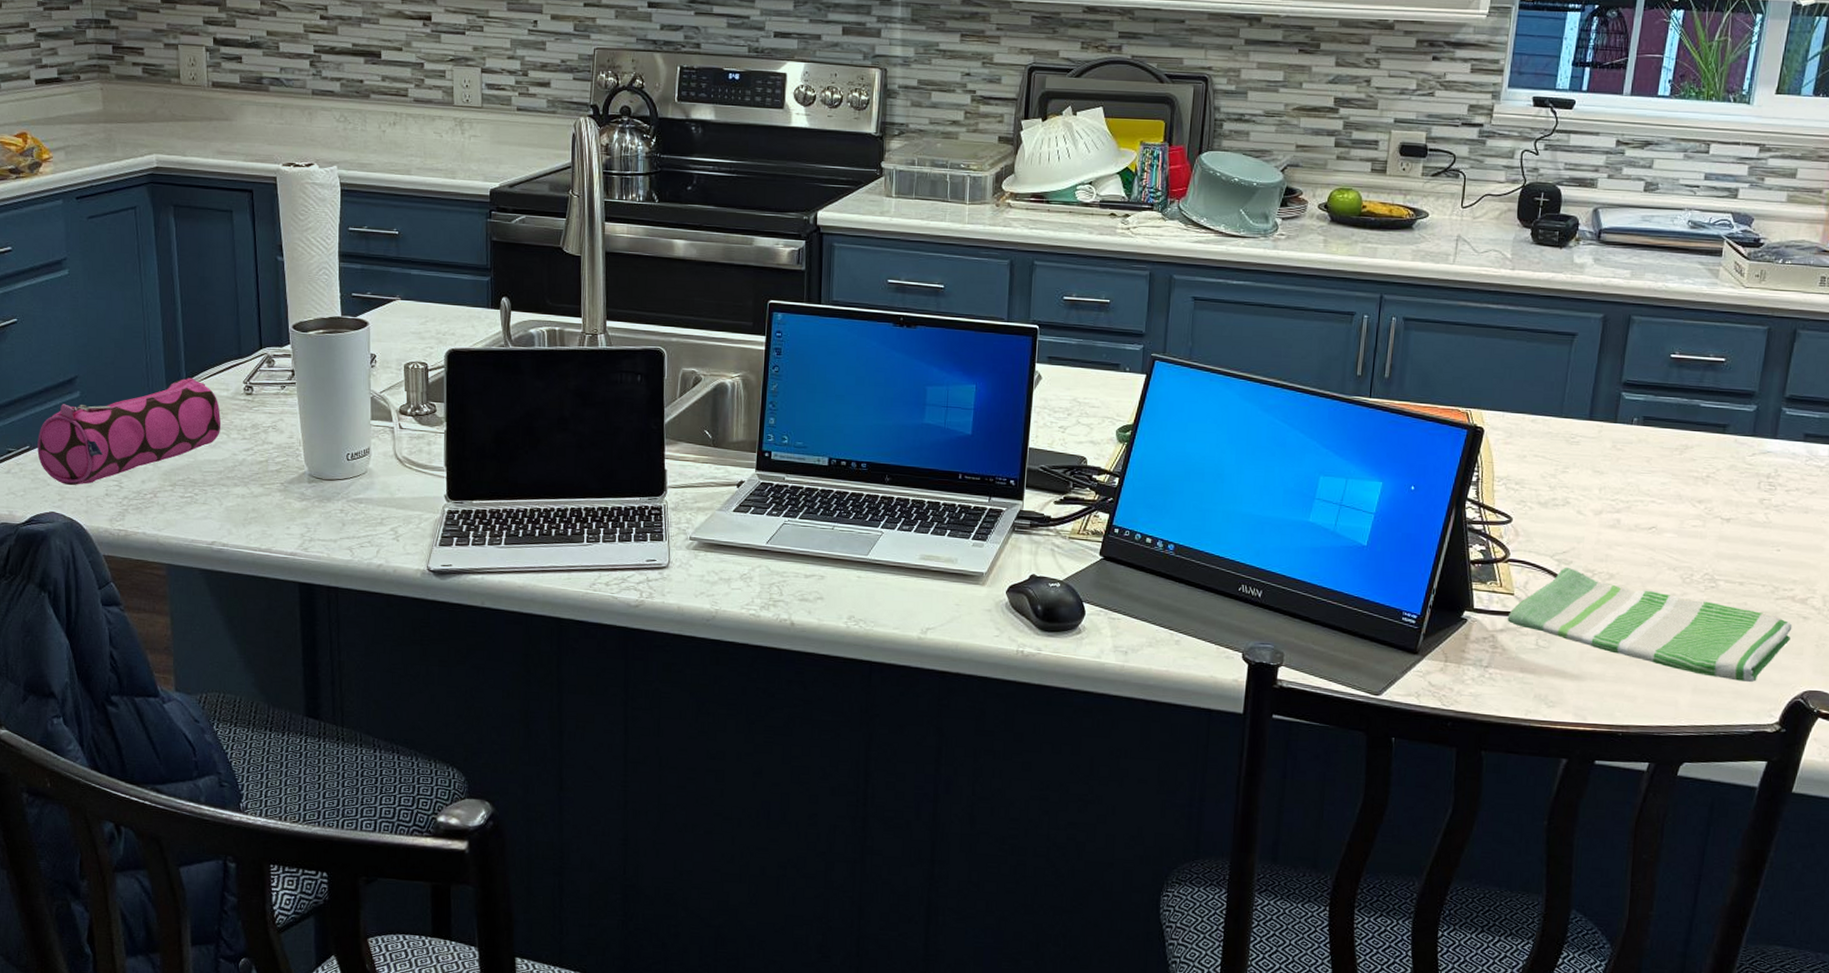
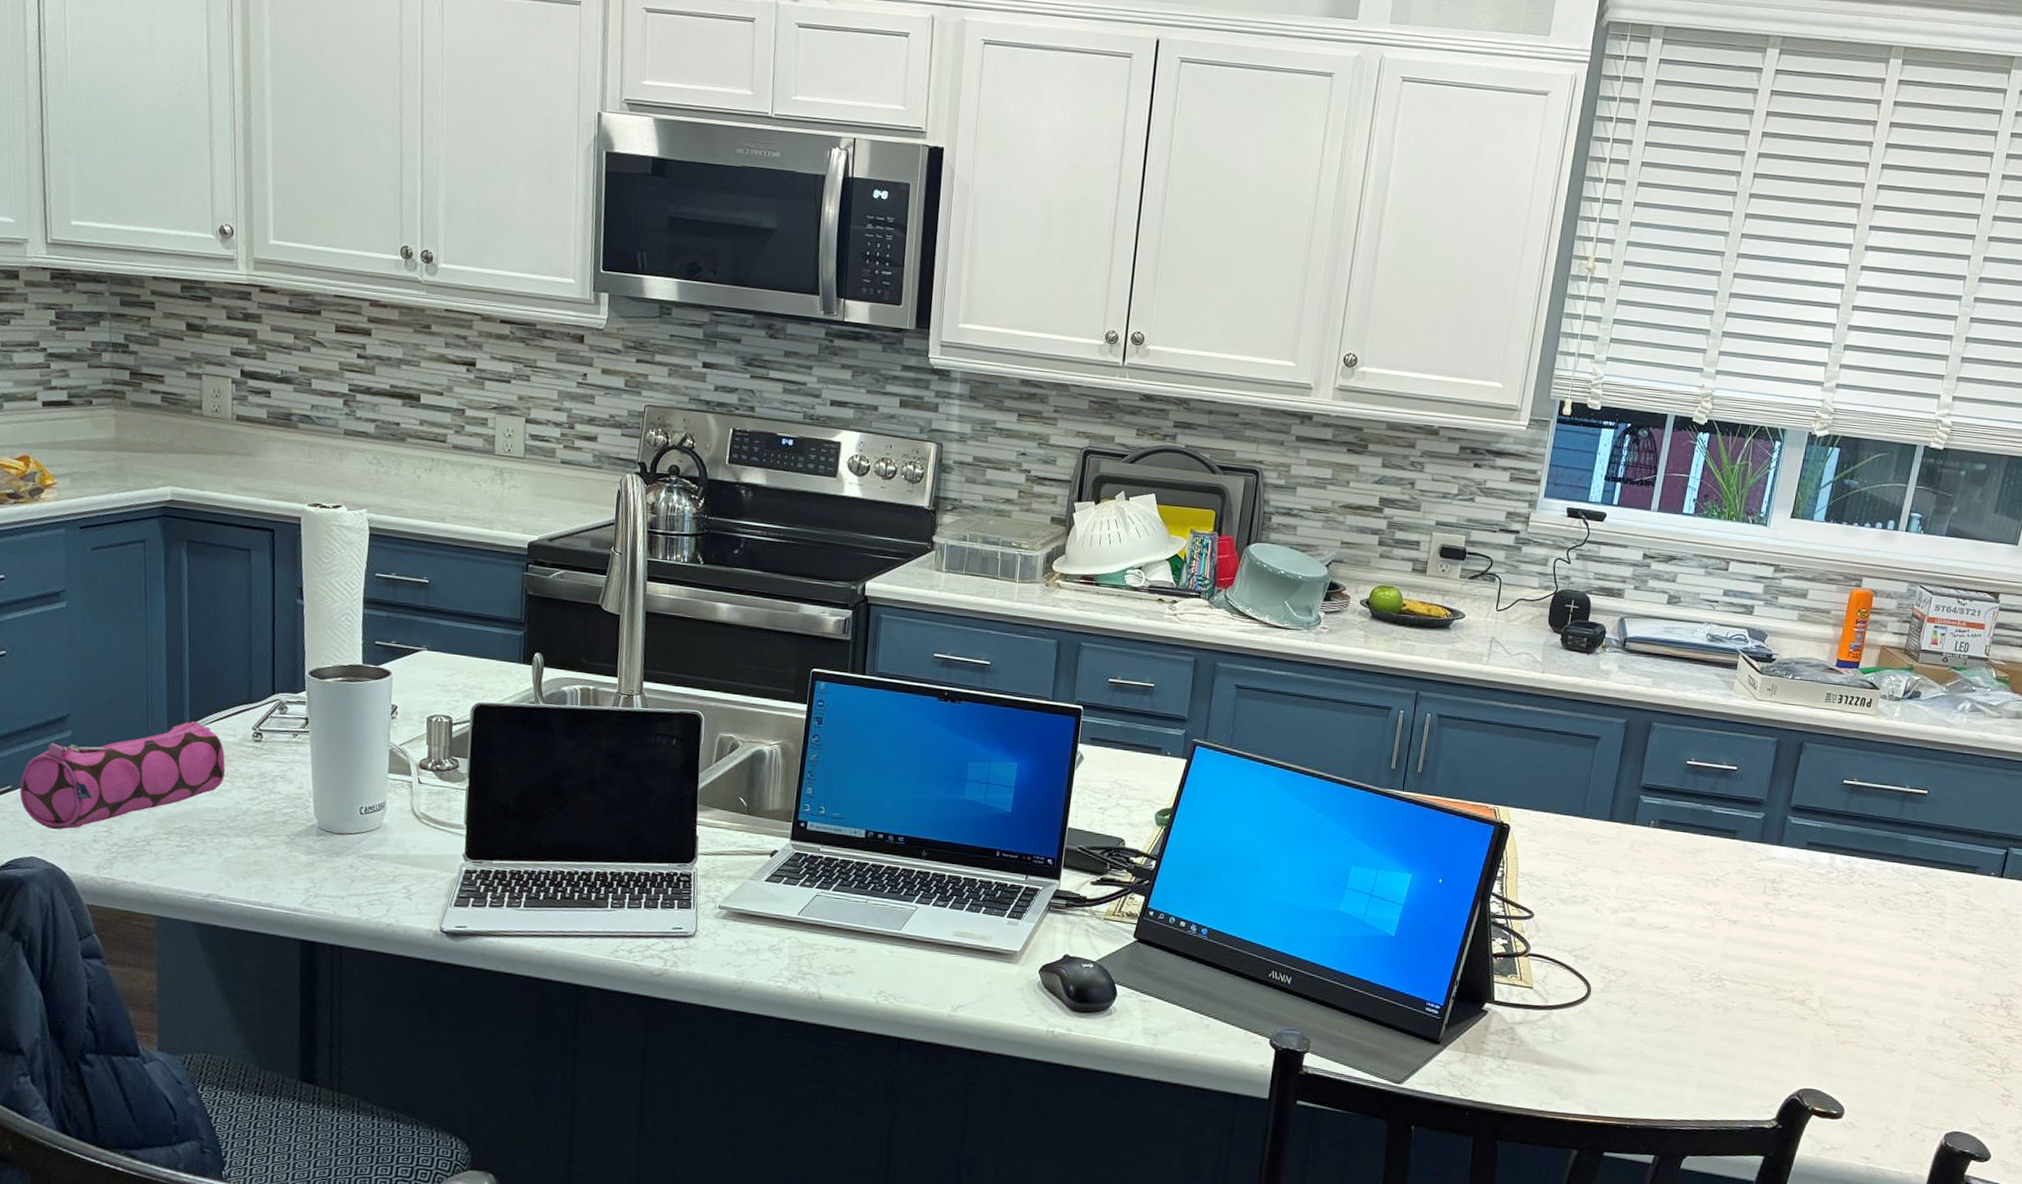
dish towel: present [1507,567,1792,682] -> none [1526,962,1791,1079]

